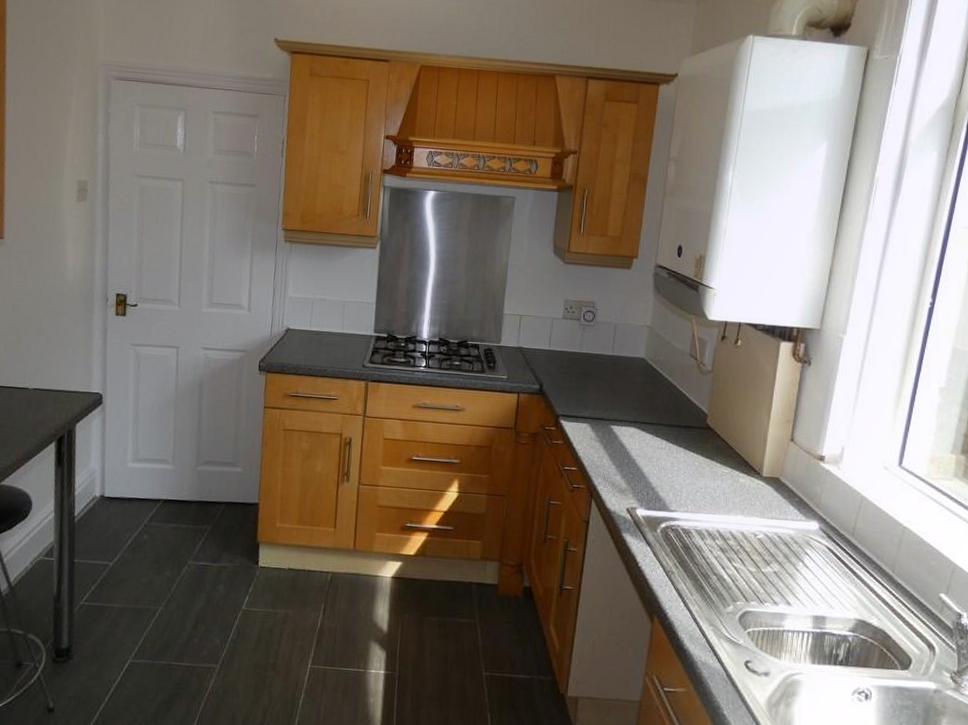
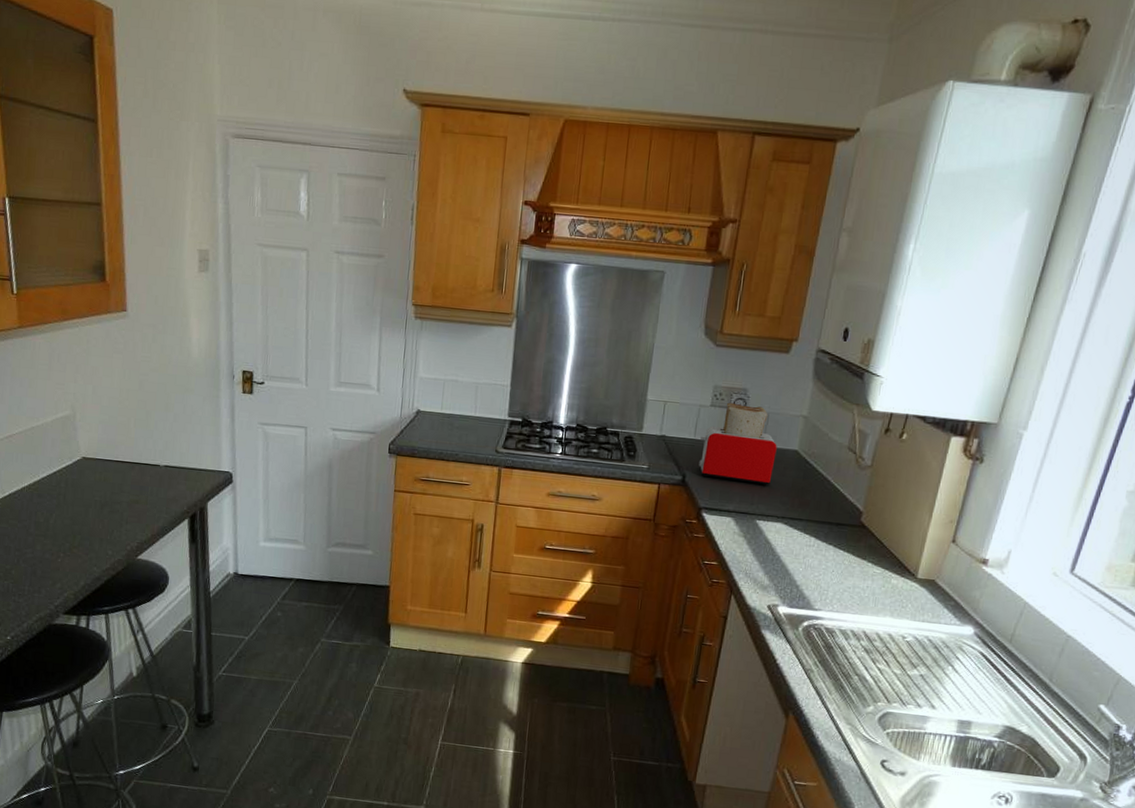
toaster: none [554,315,626,393] -> present [699,402,777,486]

